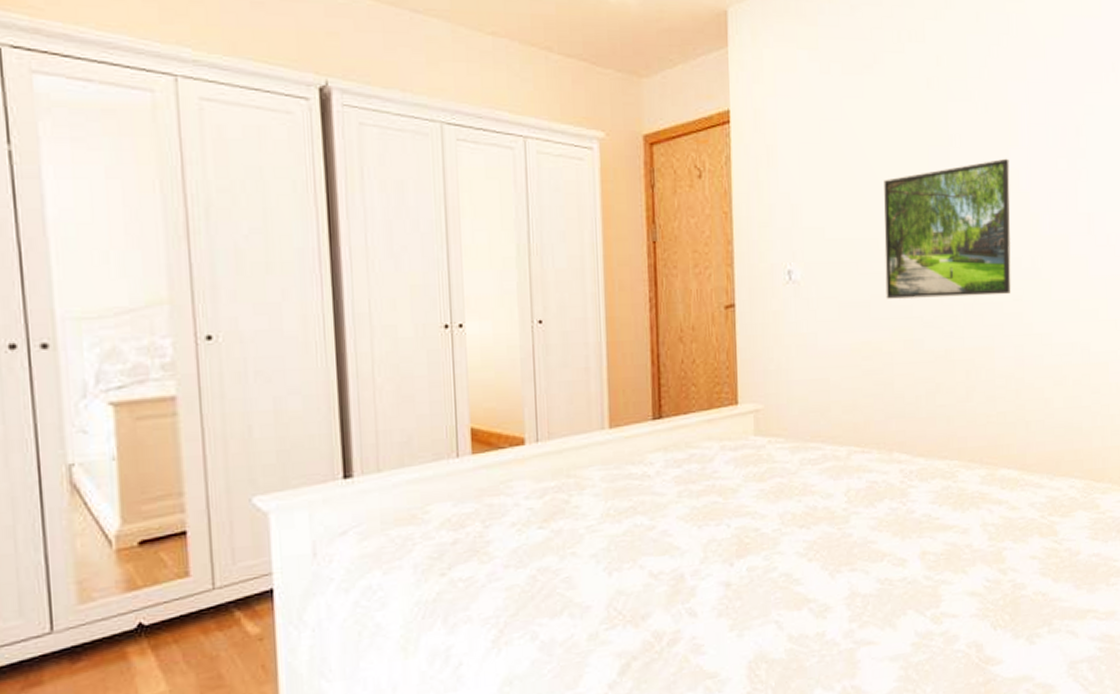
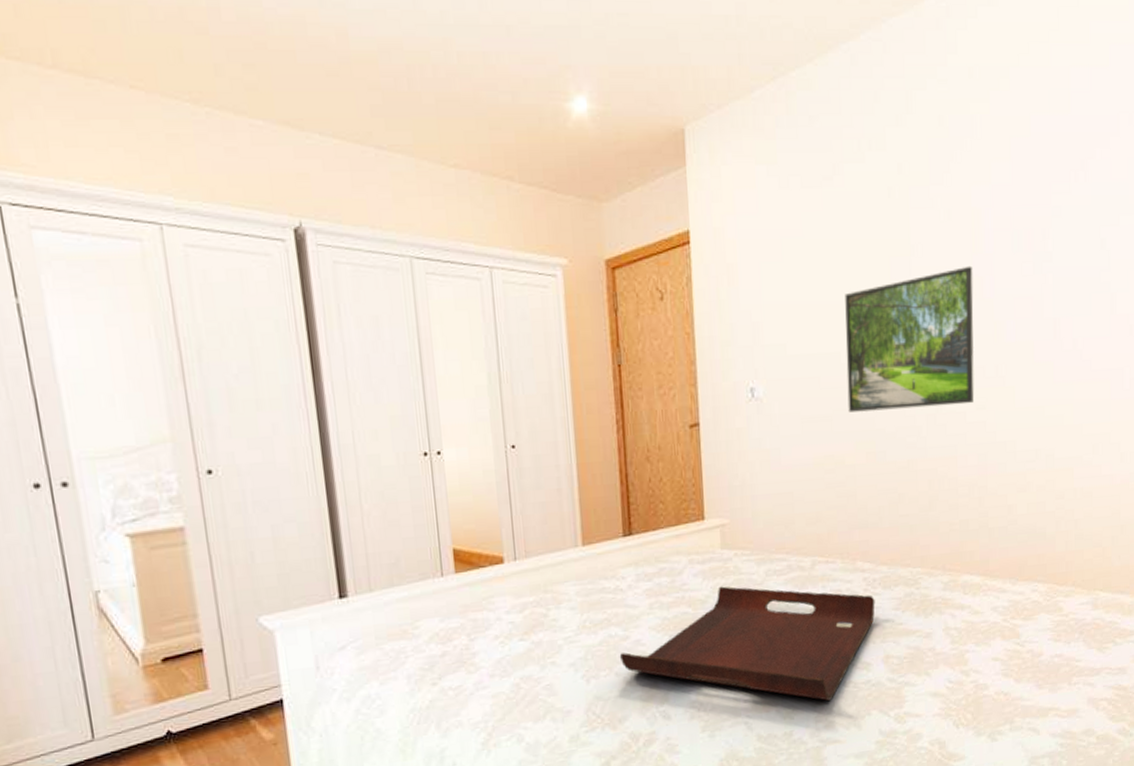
serving tray: none [644,474,912,599] -> present [619,586,875,701]

